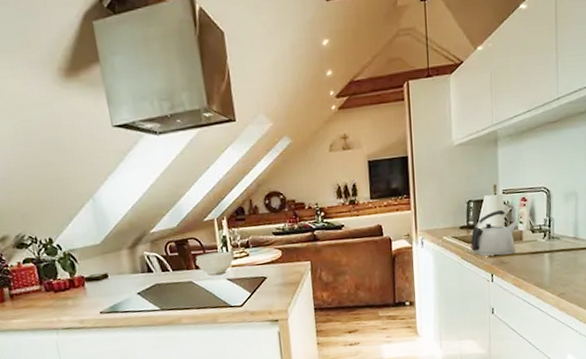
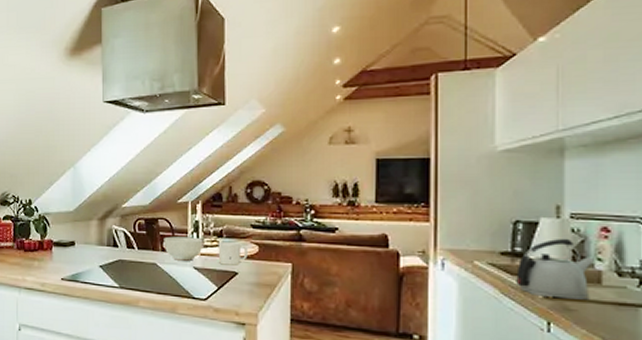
mug: none [246,249,273,273] -> present [218,241,248,266]

